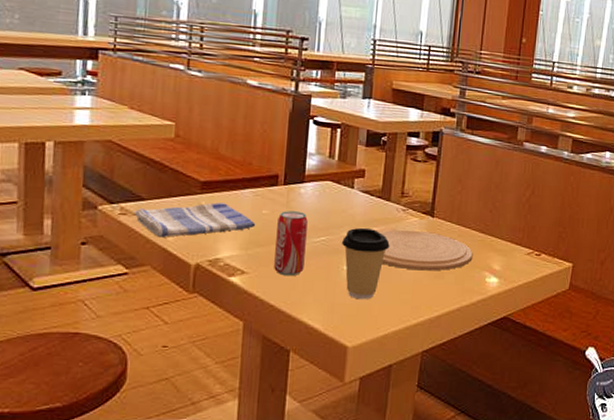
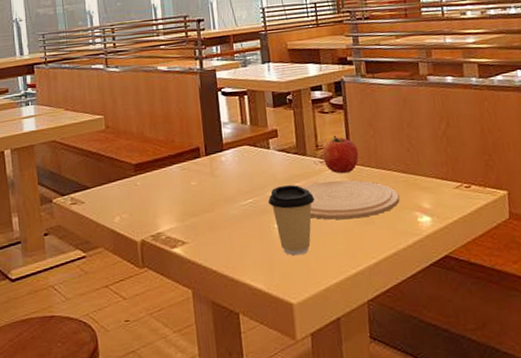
dish towel: present [133,202,256,237] -> none [82,181,187,220]
beverage can: present [274,211,308,277] -> none [206,178,238,242]
apple: none [406,185,443,225] -> present [322,135,359,174]

